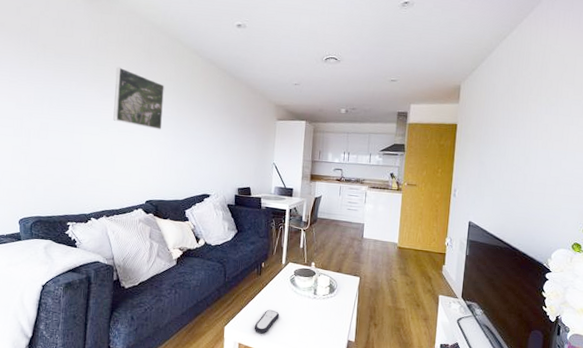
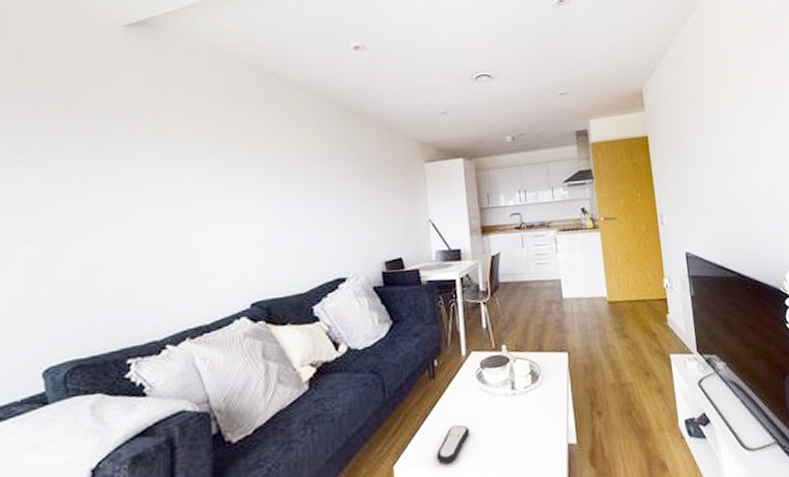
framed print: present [113,67,165,130] -> none [185,120,264,200]

